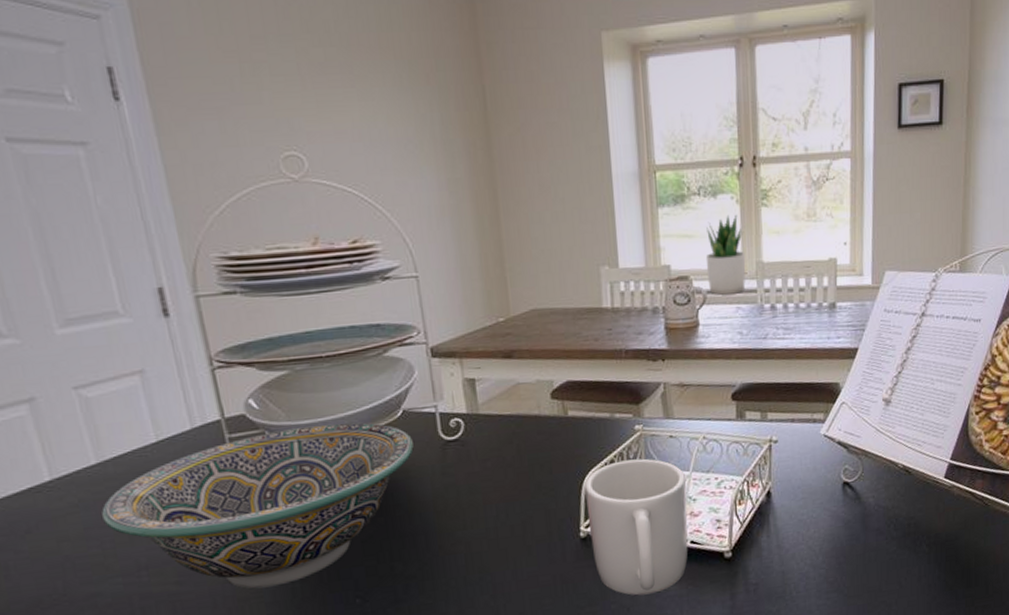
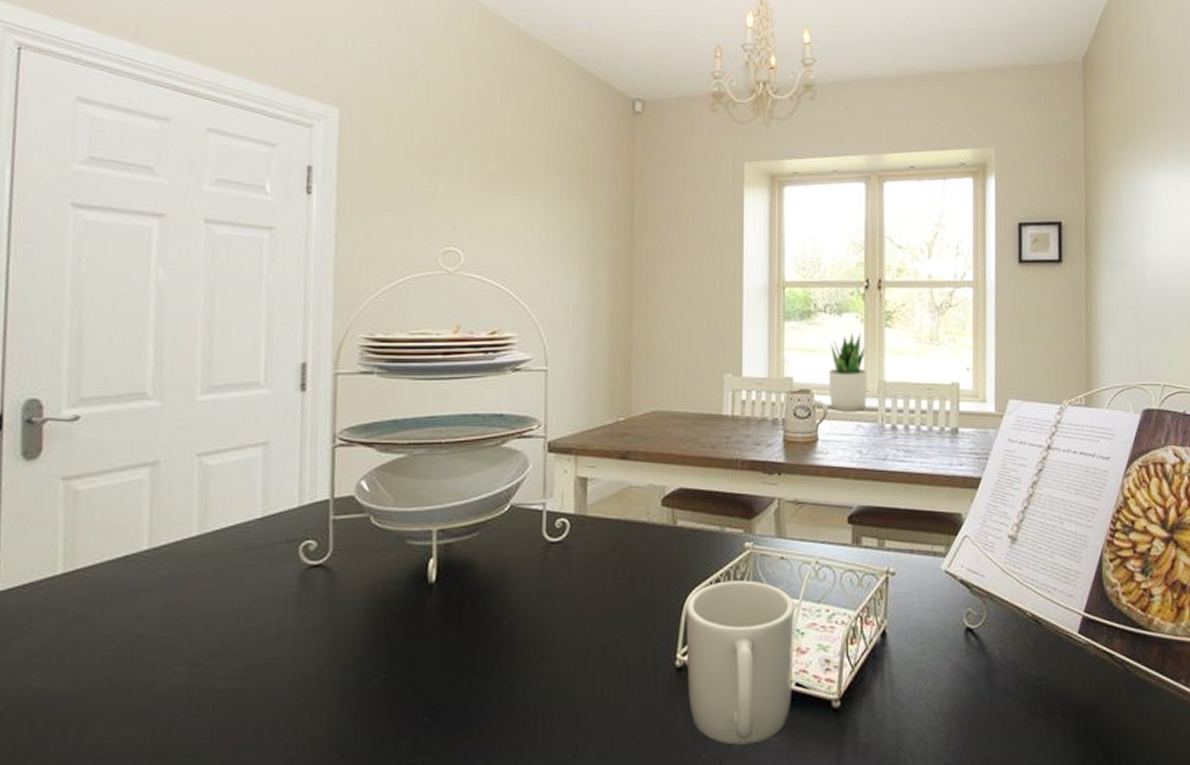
bowl: present [101,422,414,589] -> none [186,513,515,694]

